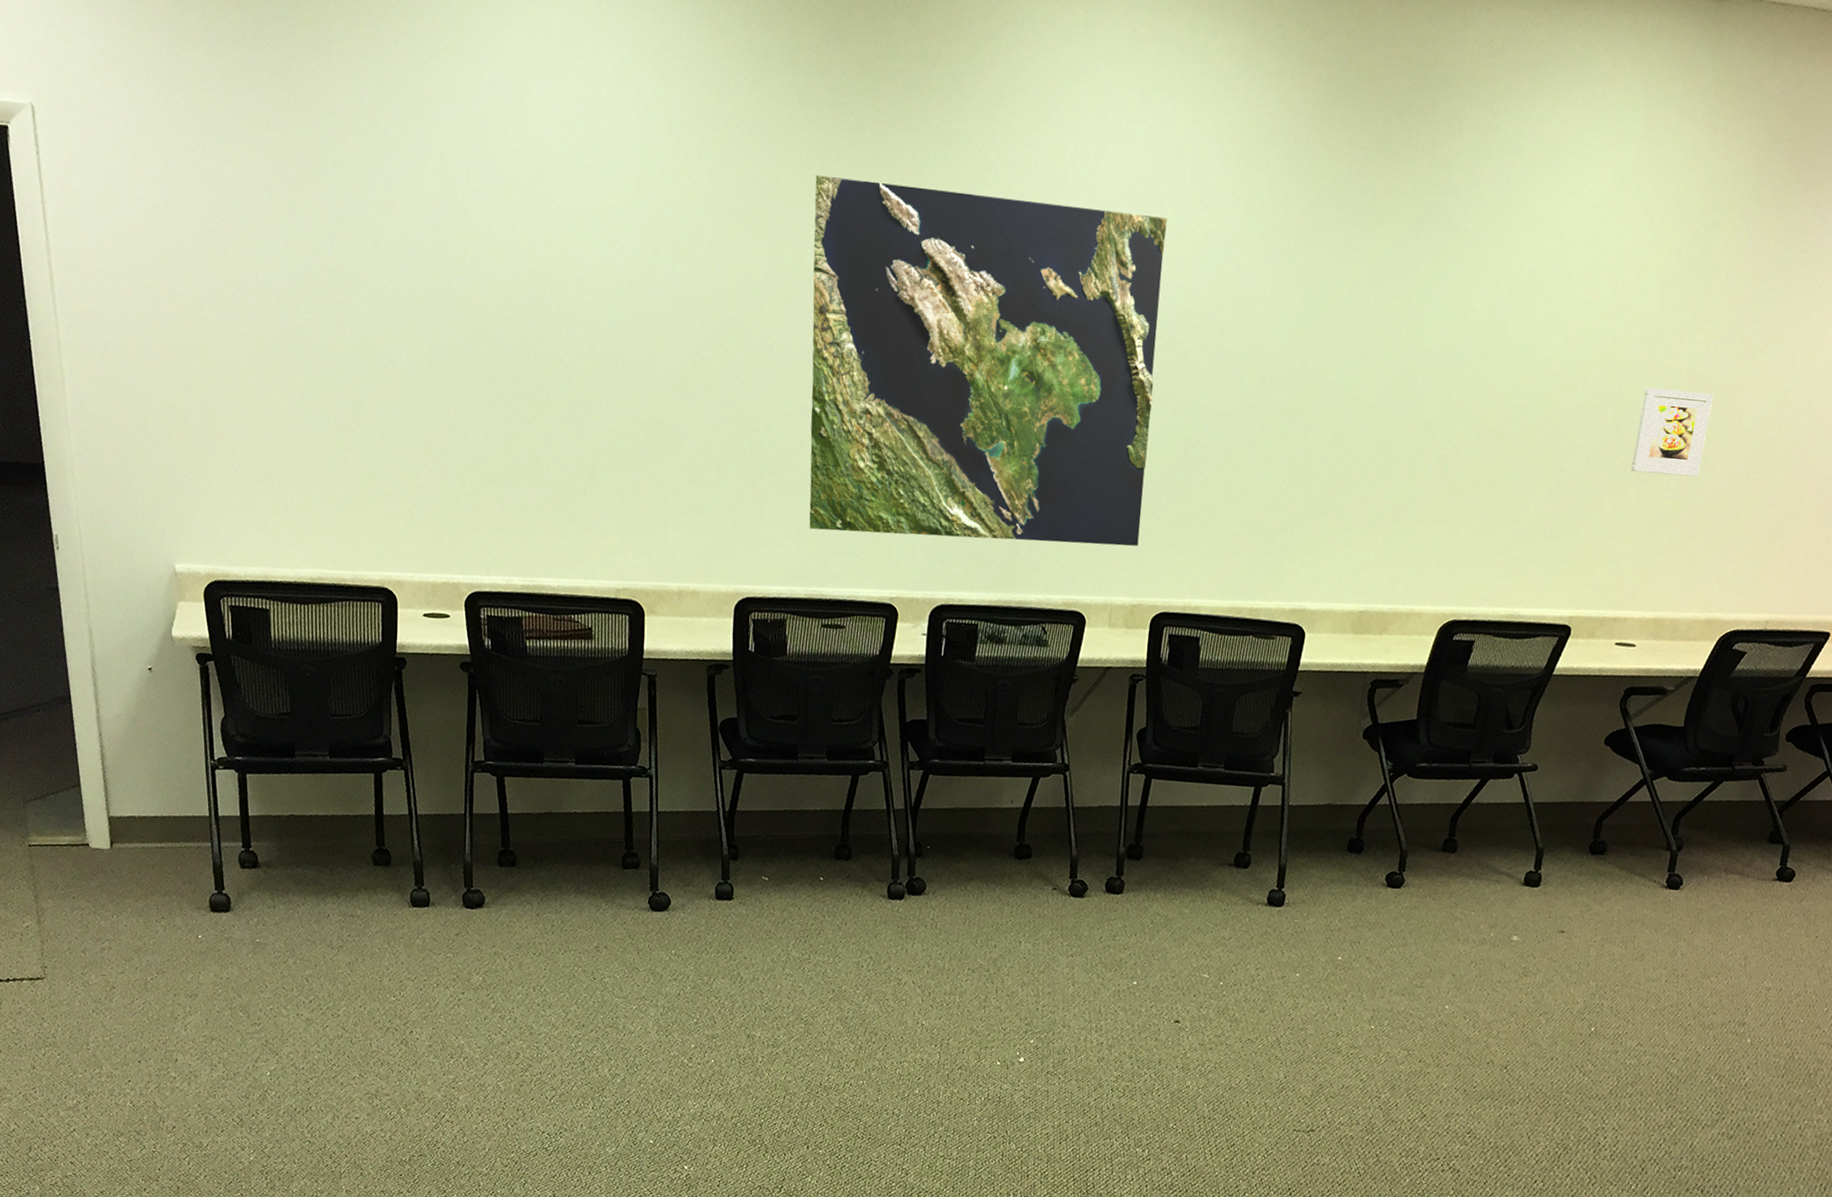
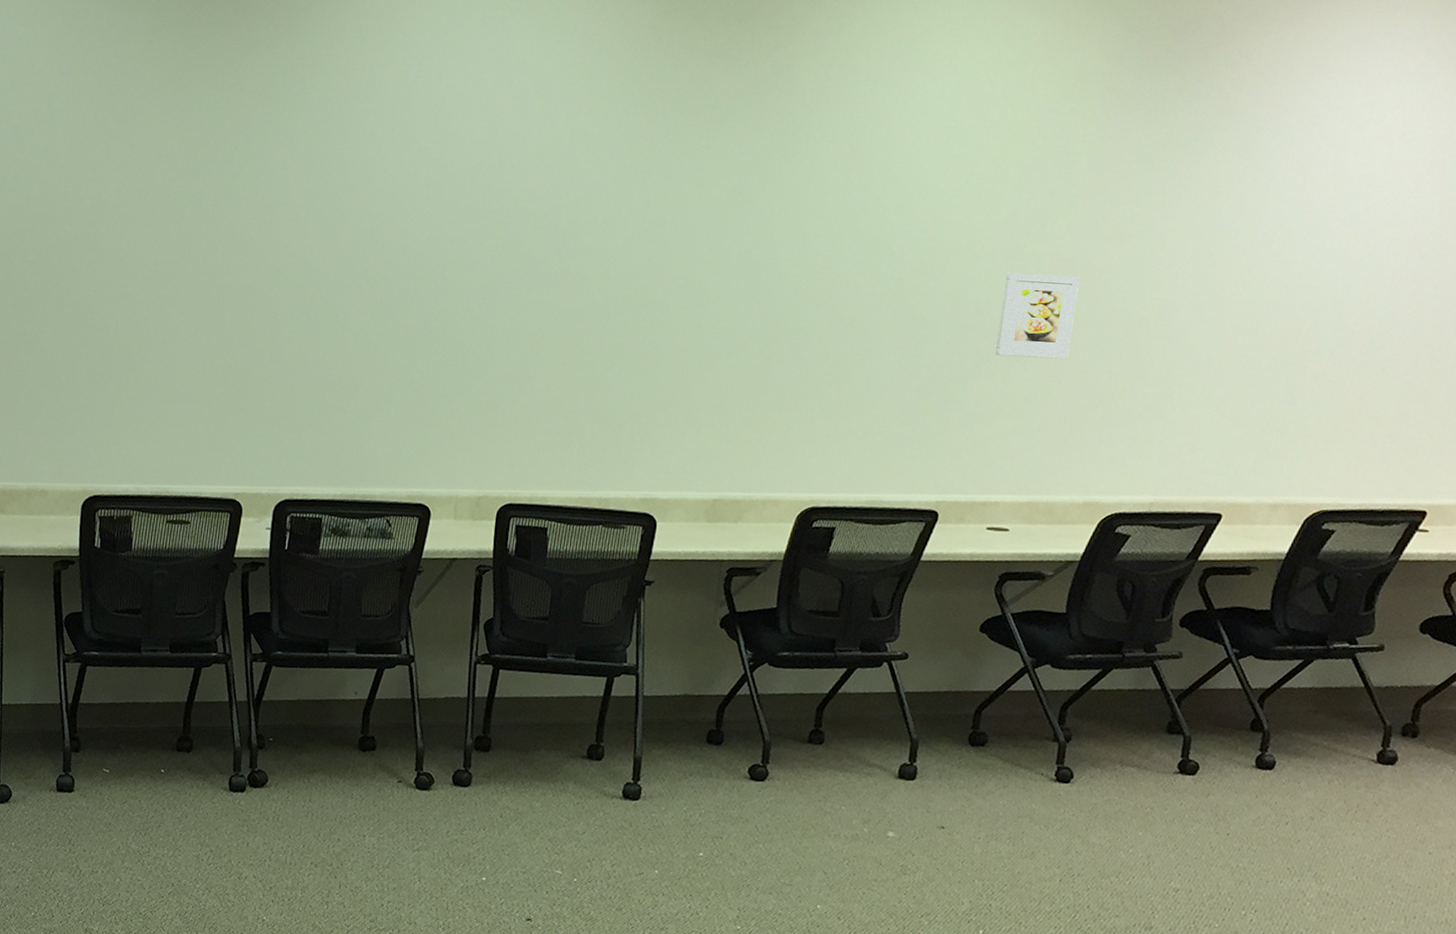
world map: present [809,174,1168,546] -> none [156,100,510,440]

